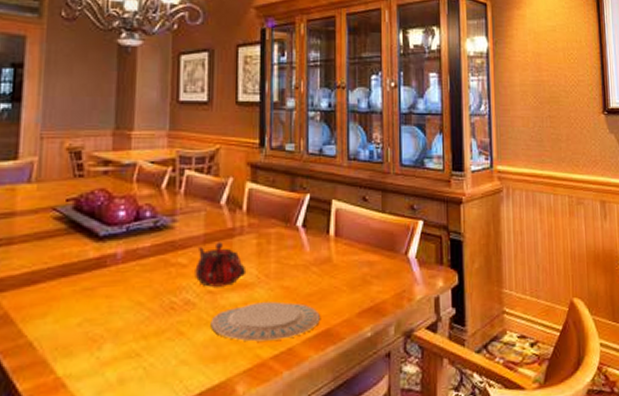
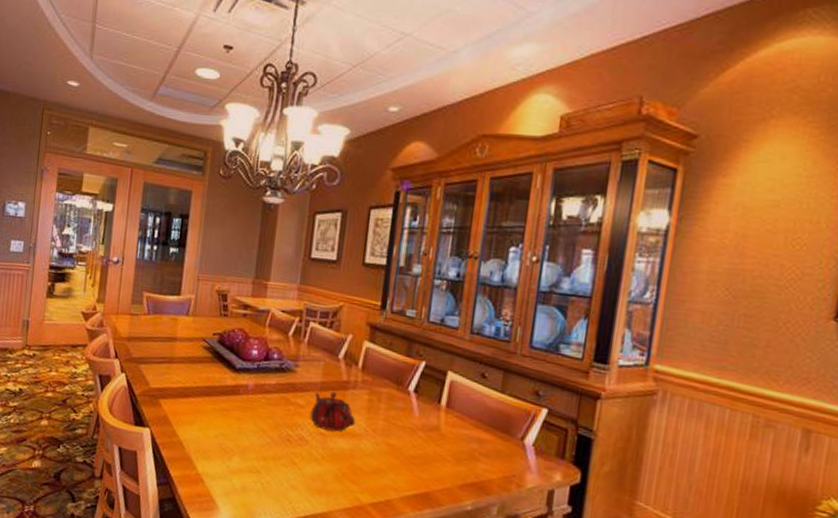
plate: present [210,301,320,342] -> none [319,452,421,492]

